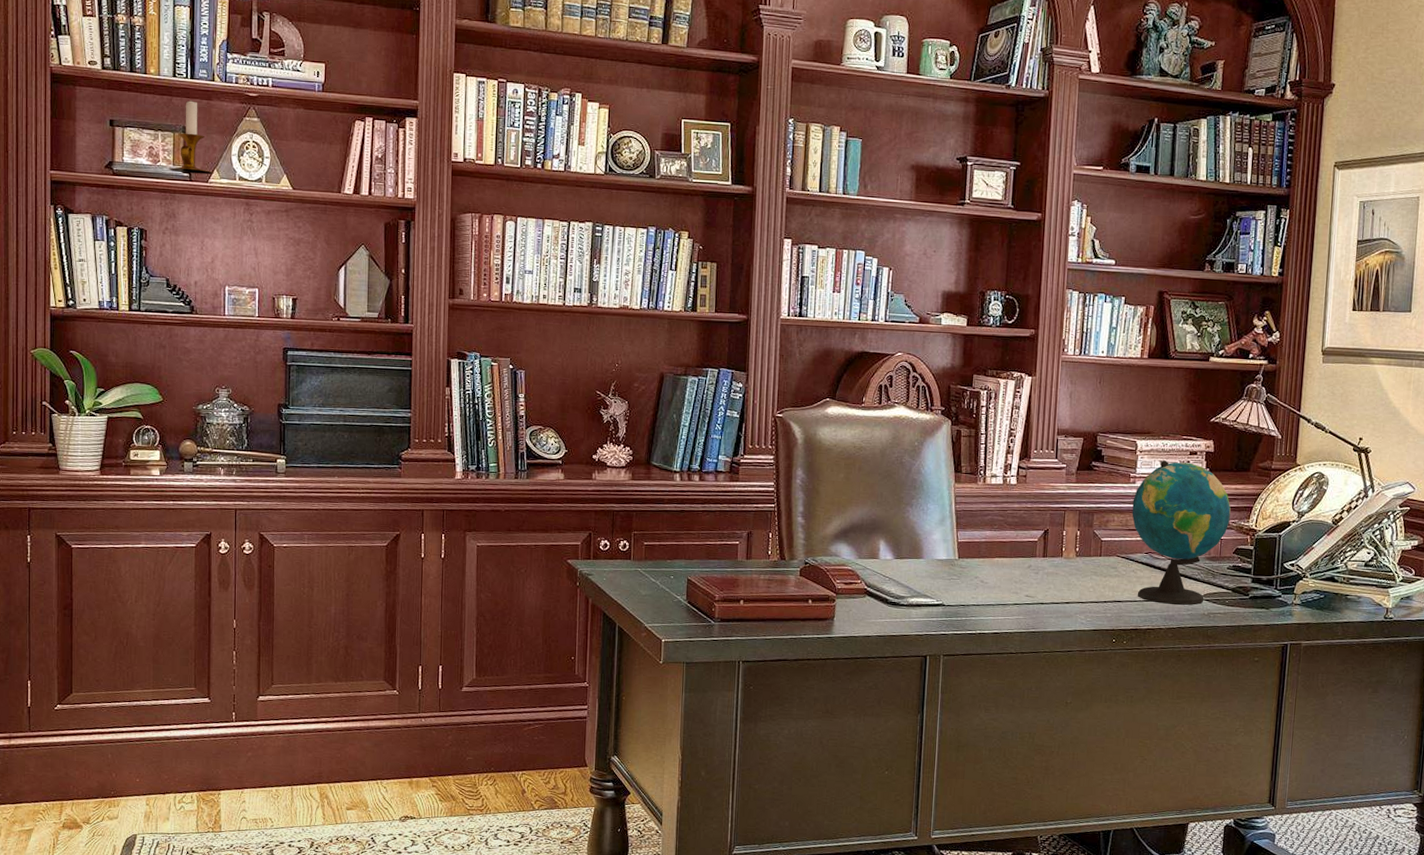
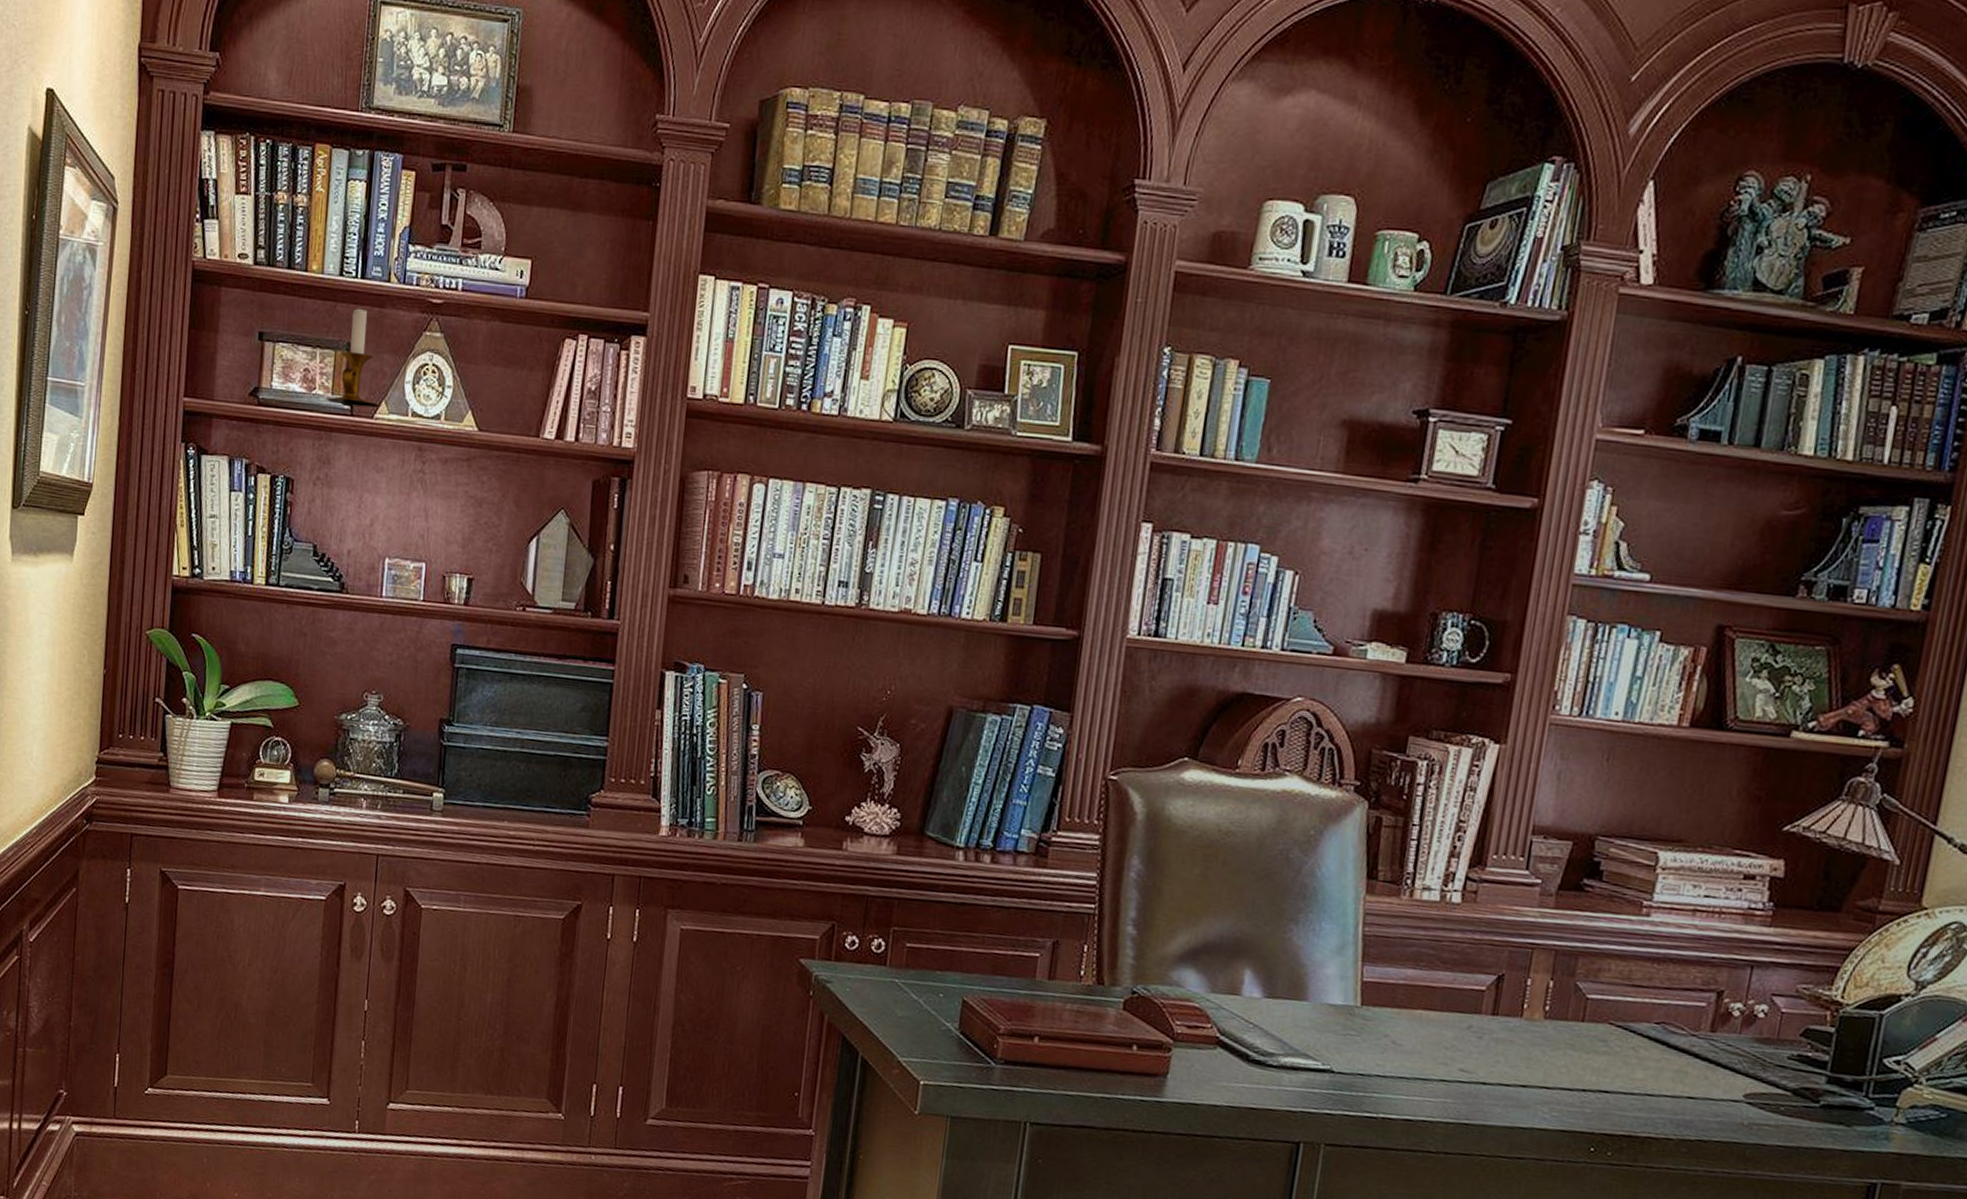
globe: present [1132,460,1231,605] -> none [1637,884,1804,1109]

